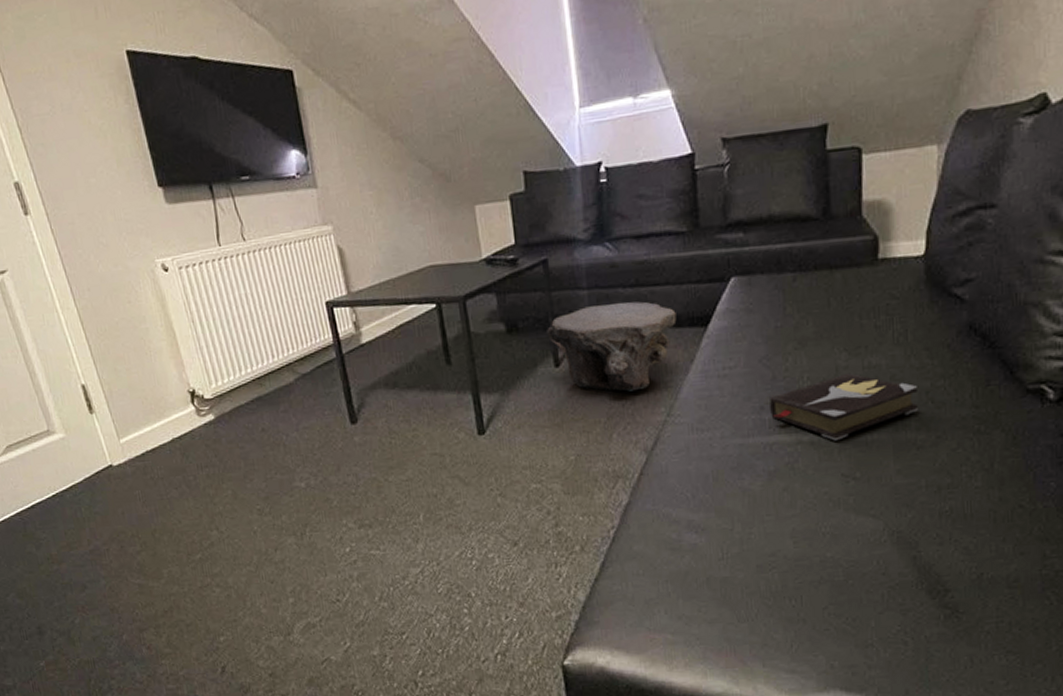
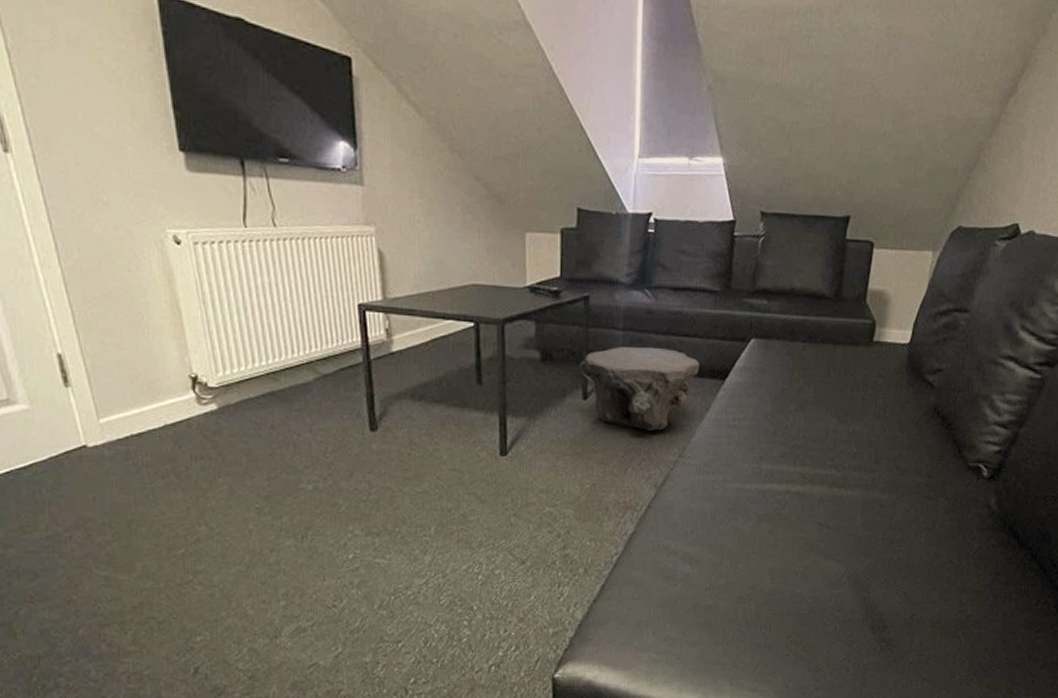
hardback book: present [770,373,918,441] -> none [767,436,887,494]

